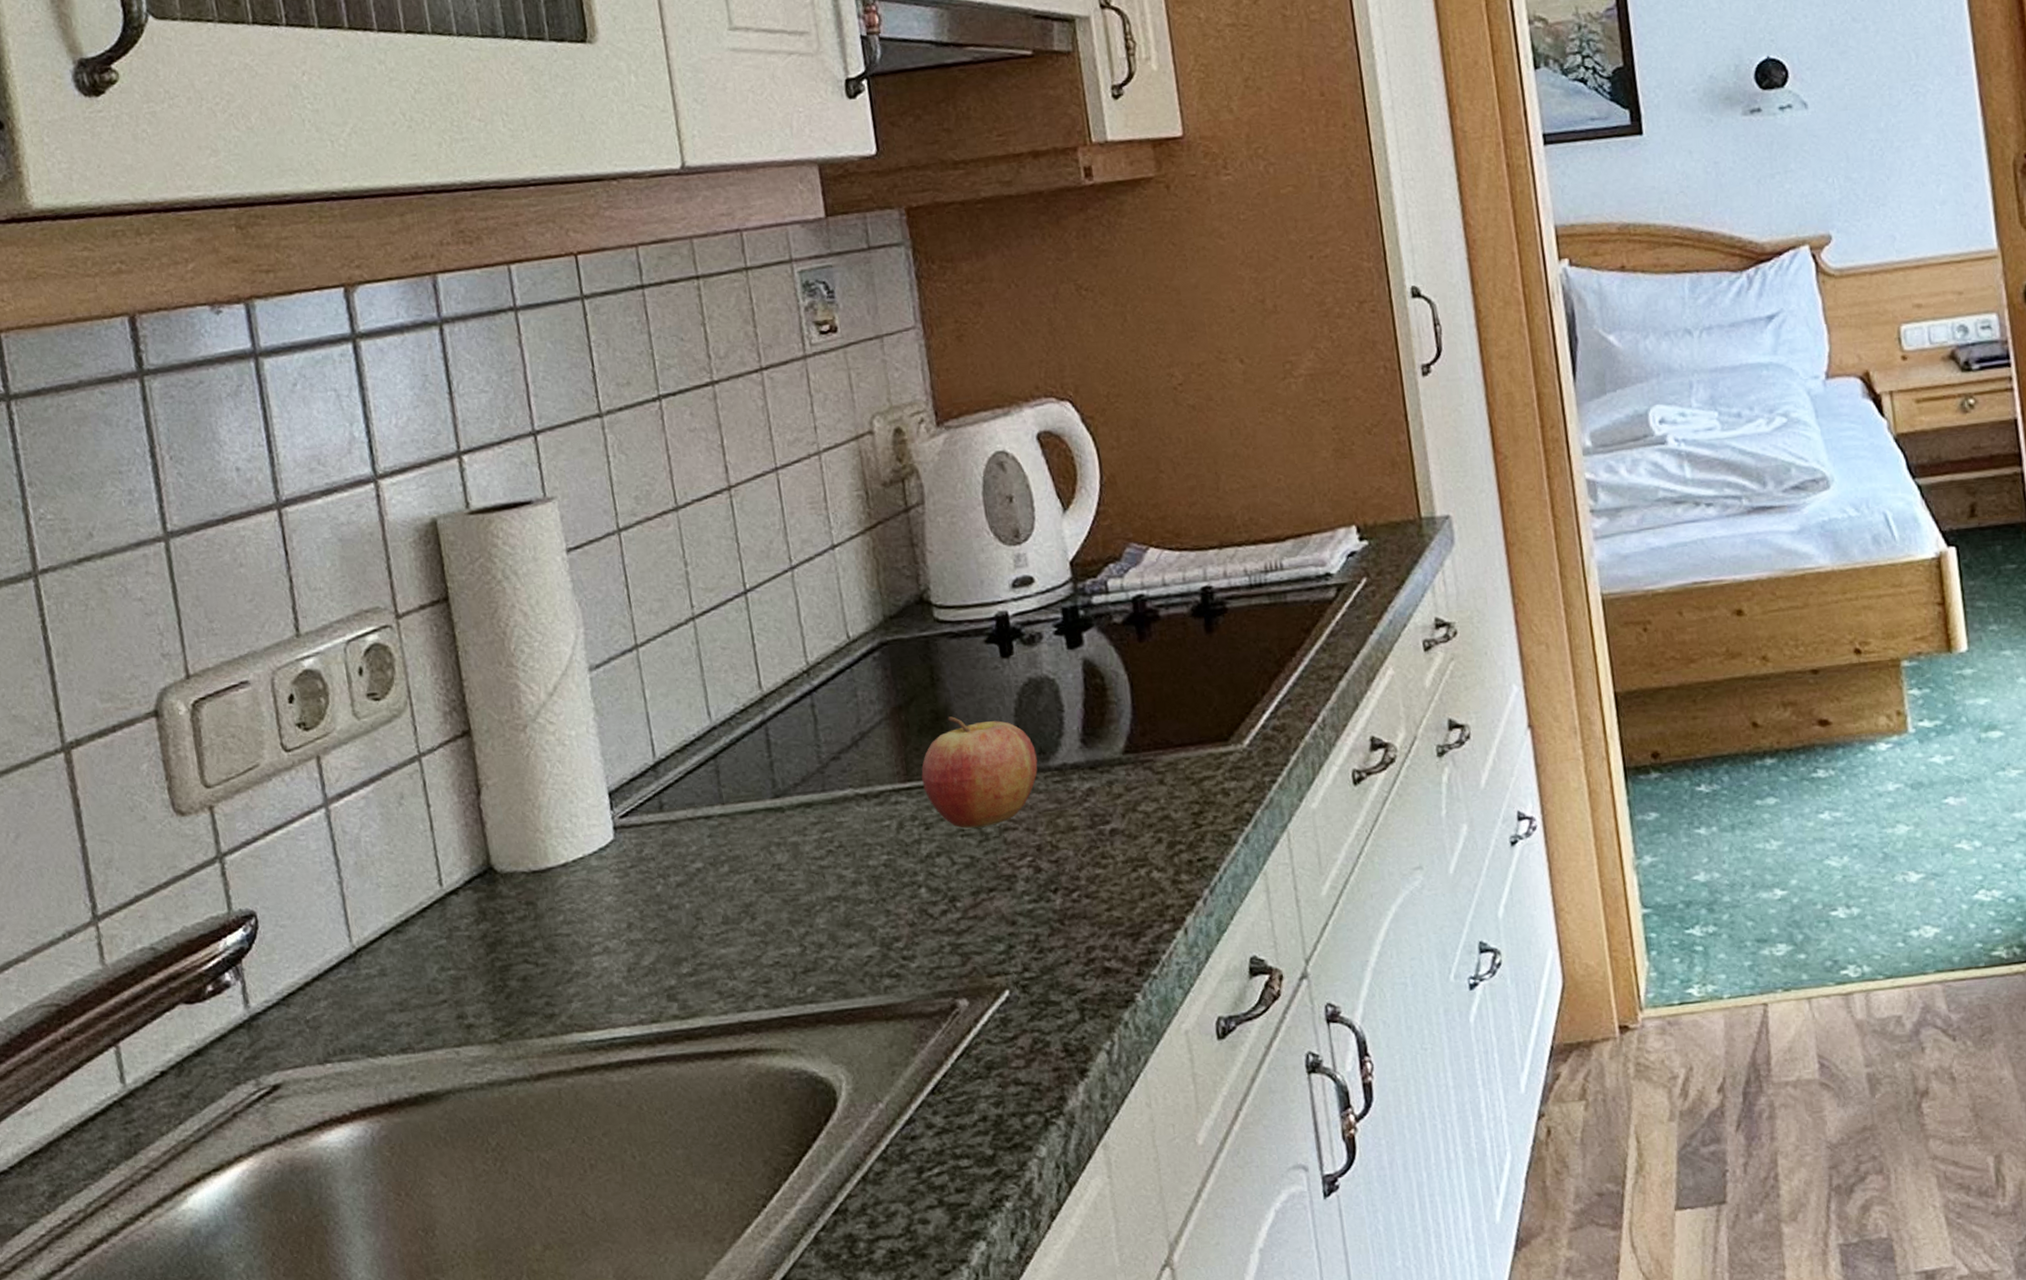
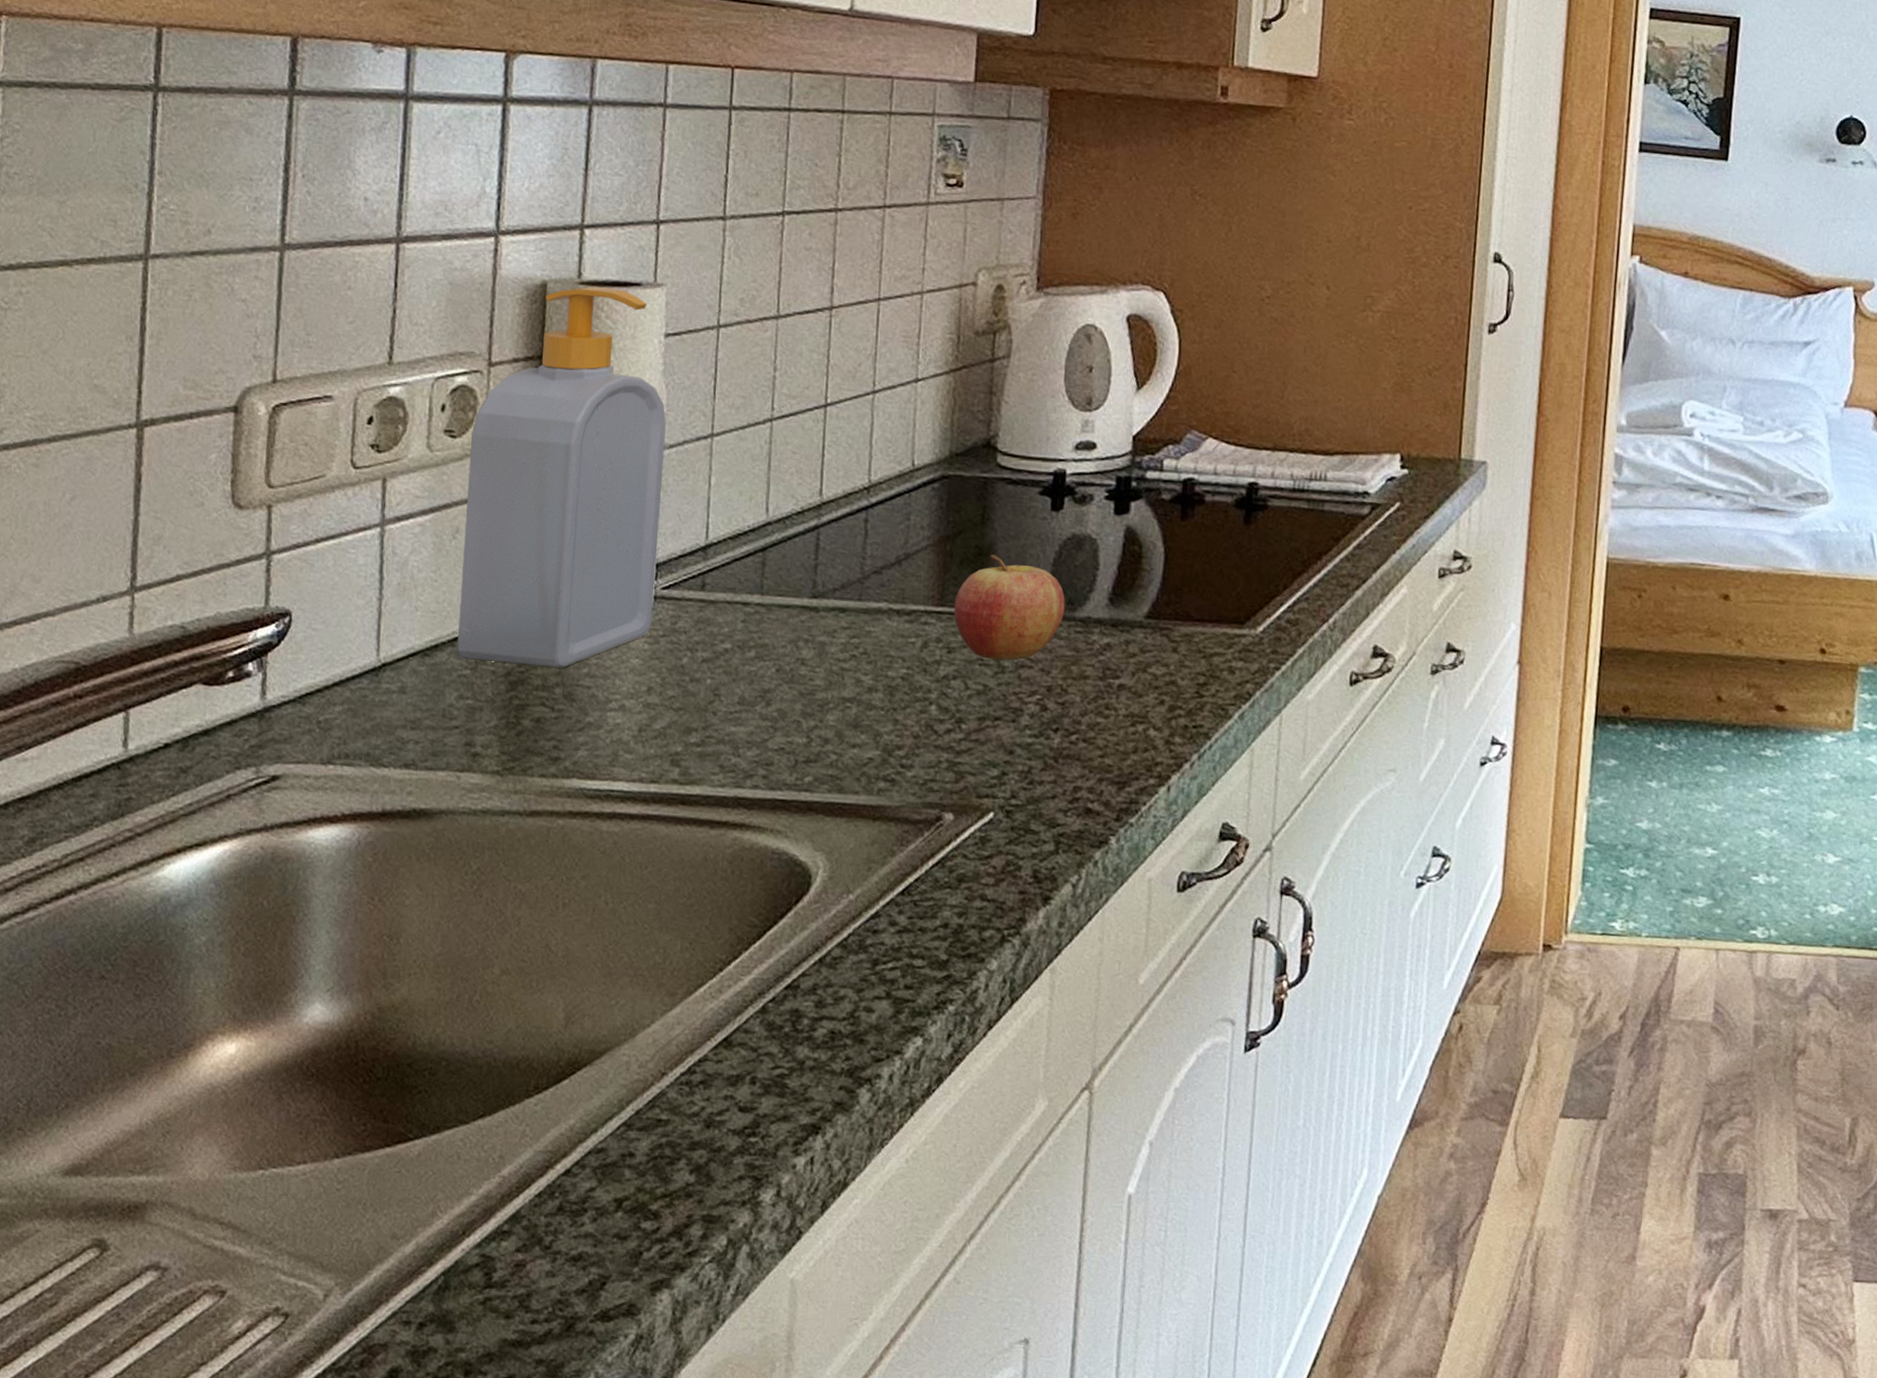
soap bottle: none [394,512,618,929] -> present [456,286,666,669]

